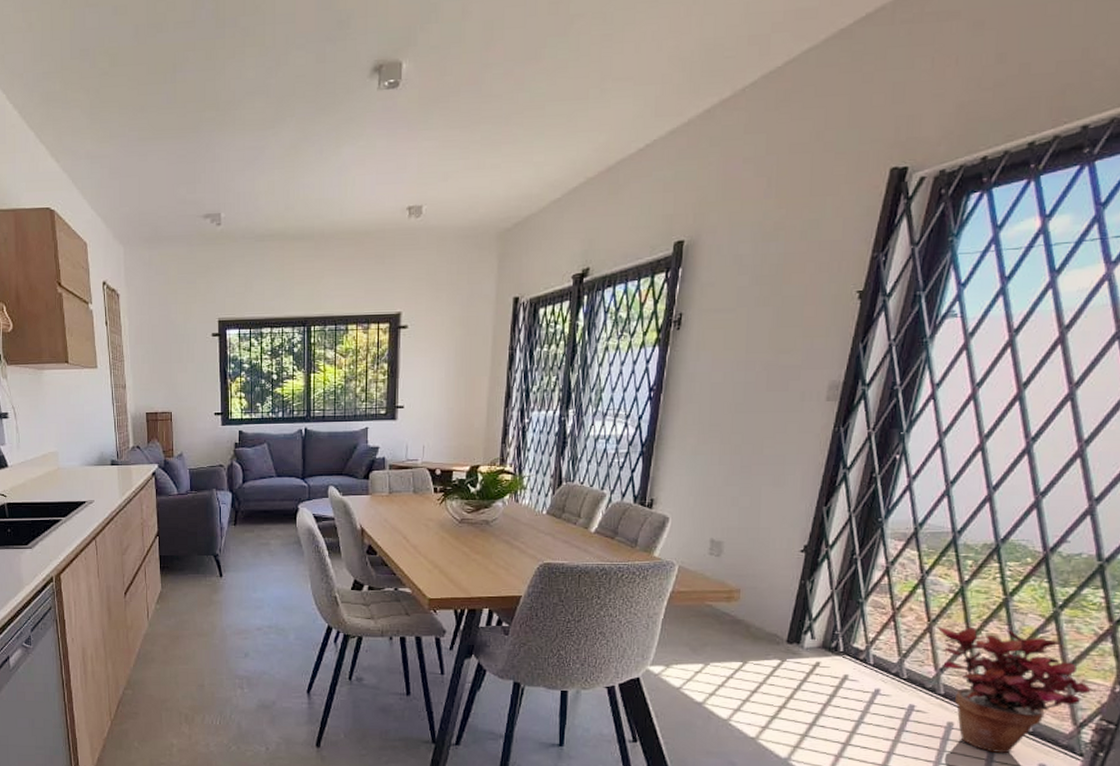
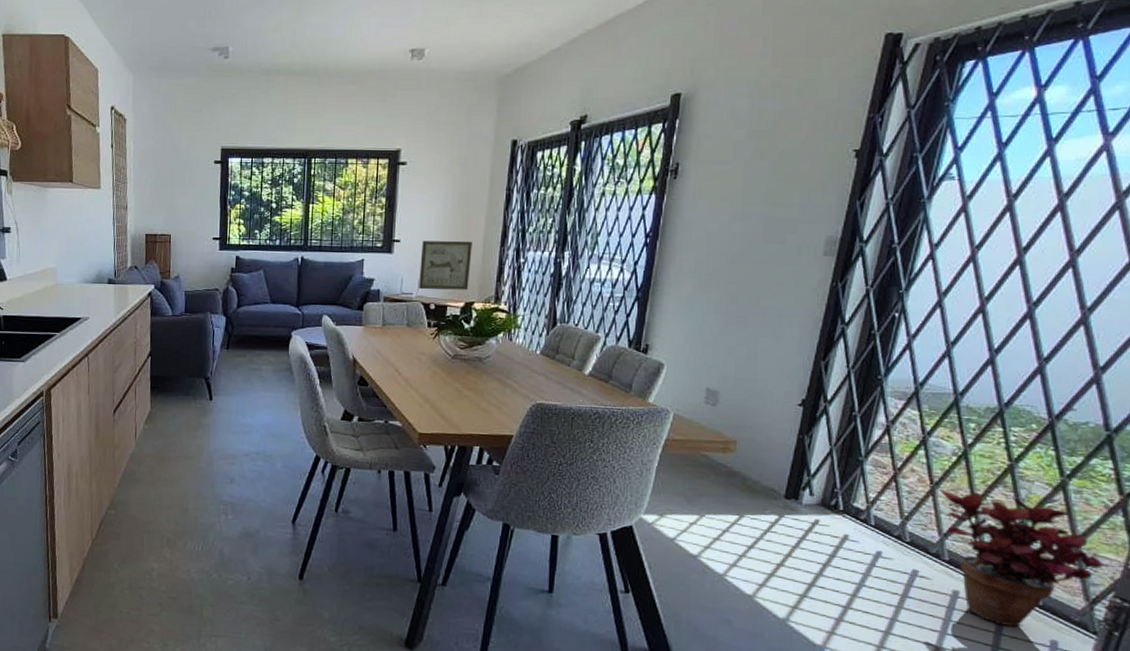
wall art: none [424,403,476,455] -> present [419,240,472,290]

